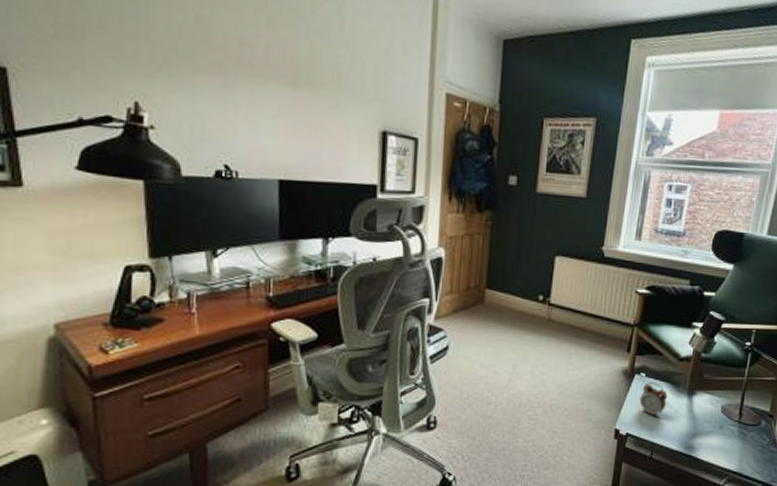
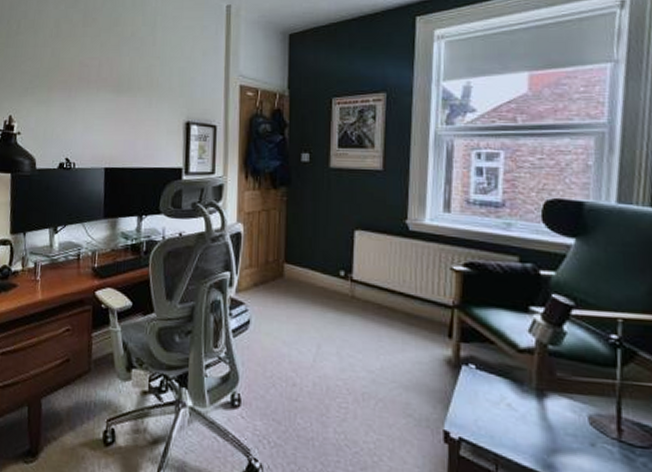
alarm clock: present [639,383,668,417] -> none [471,376,509,422]

